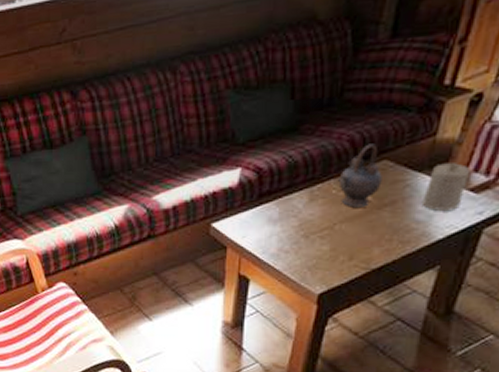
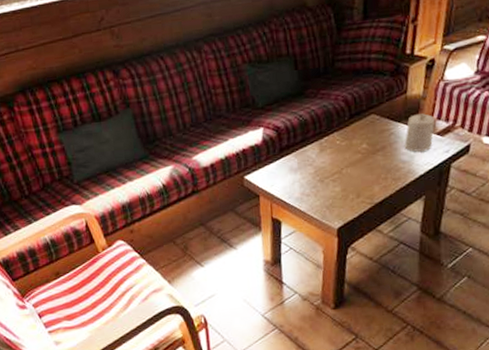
teapot: present [338,143,382,207] -> none [340,102,373,154]

